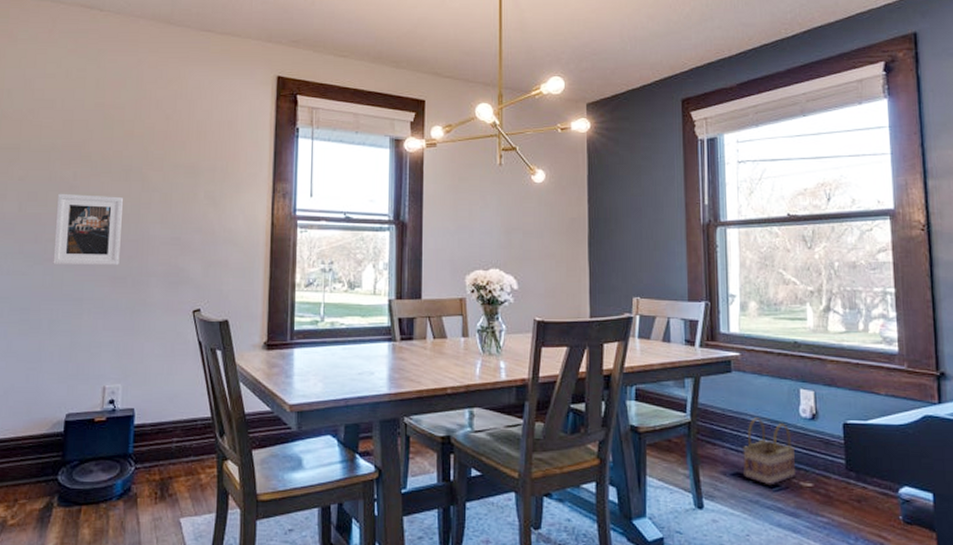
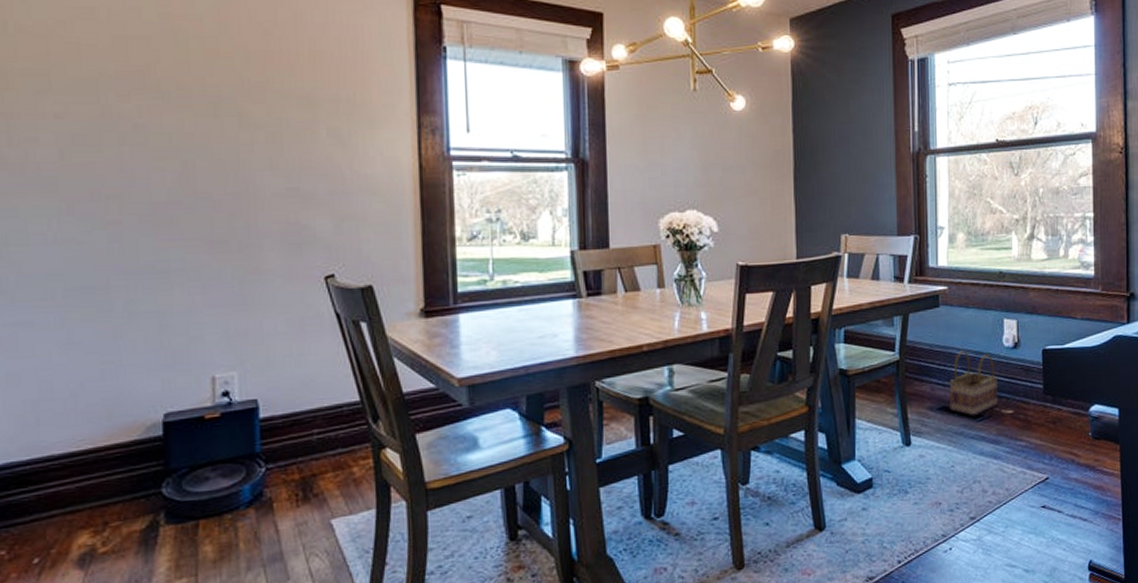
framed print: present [53,193,123,266] -> none [116,134,217,229]

